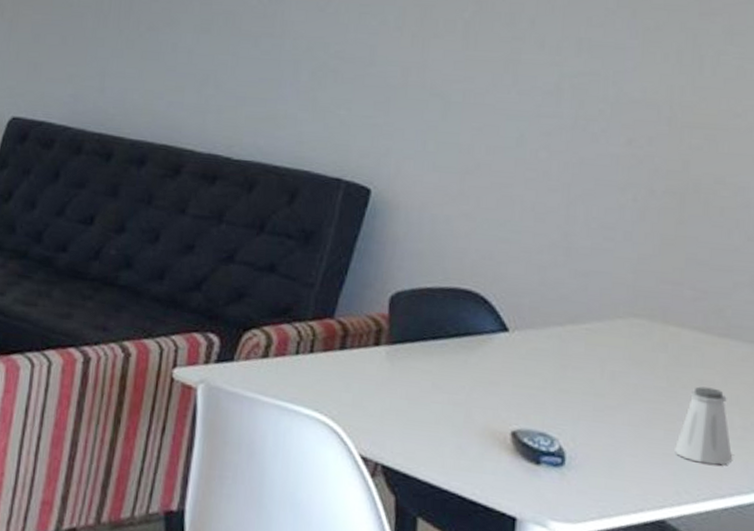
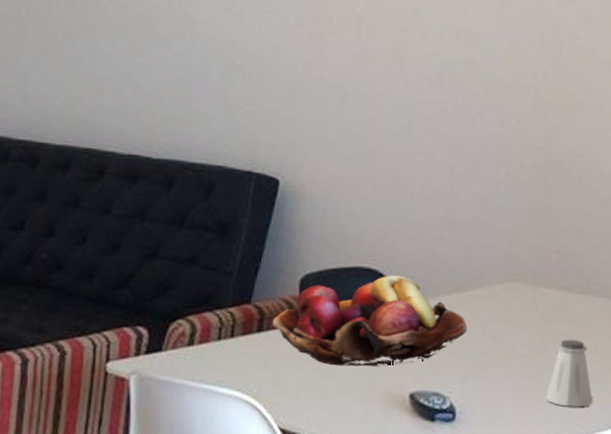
fruit basket: none [356,299,582,399] -> present [272,275,467,367]

